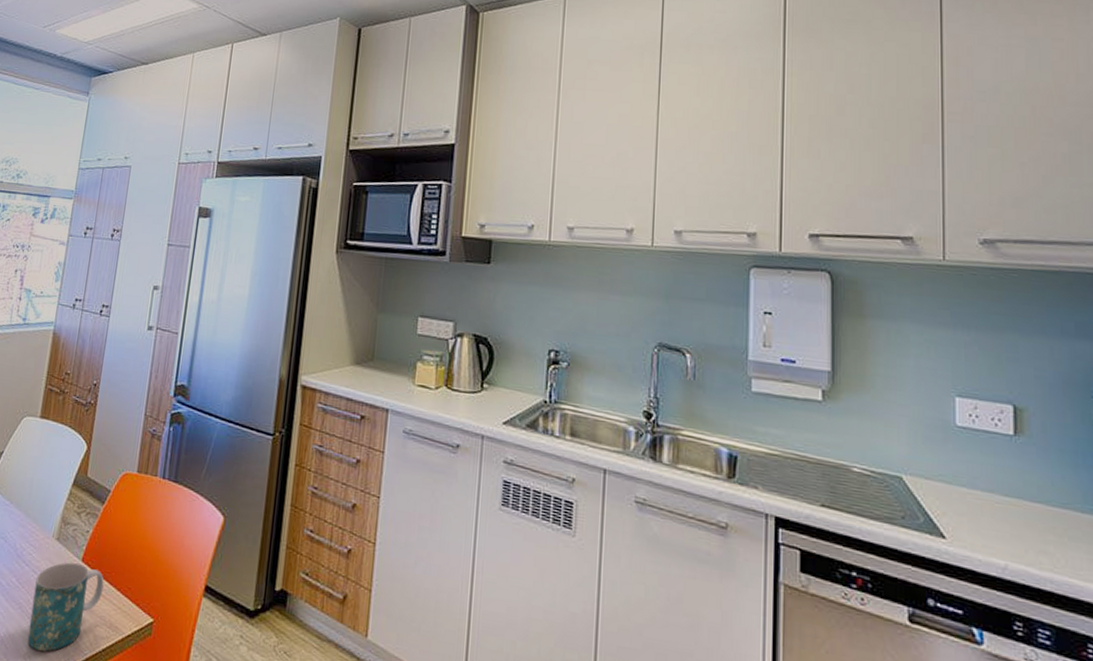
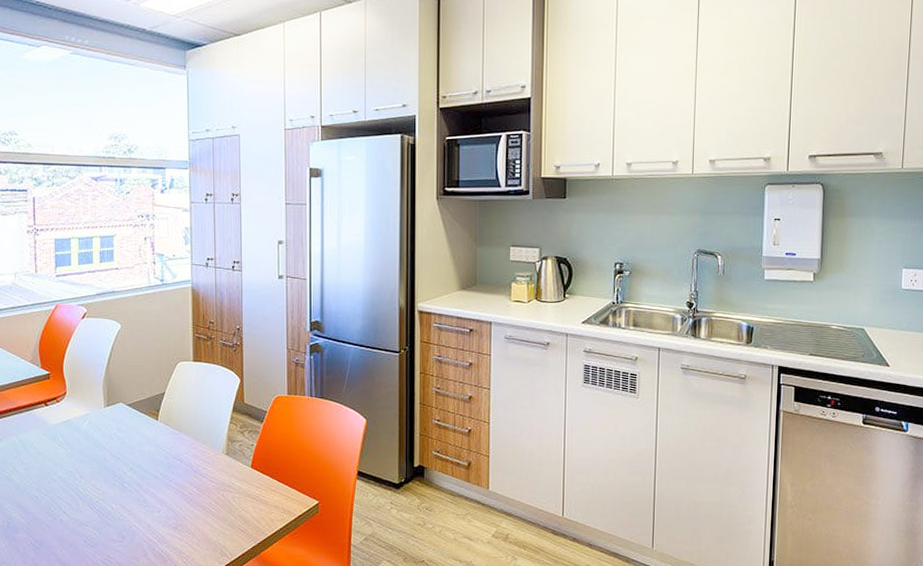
mug: present [27,562,104,652] -> none [214,470,273,537]

